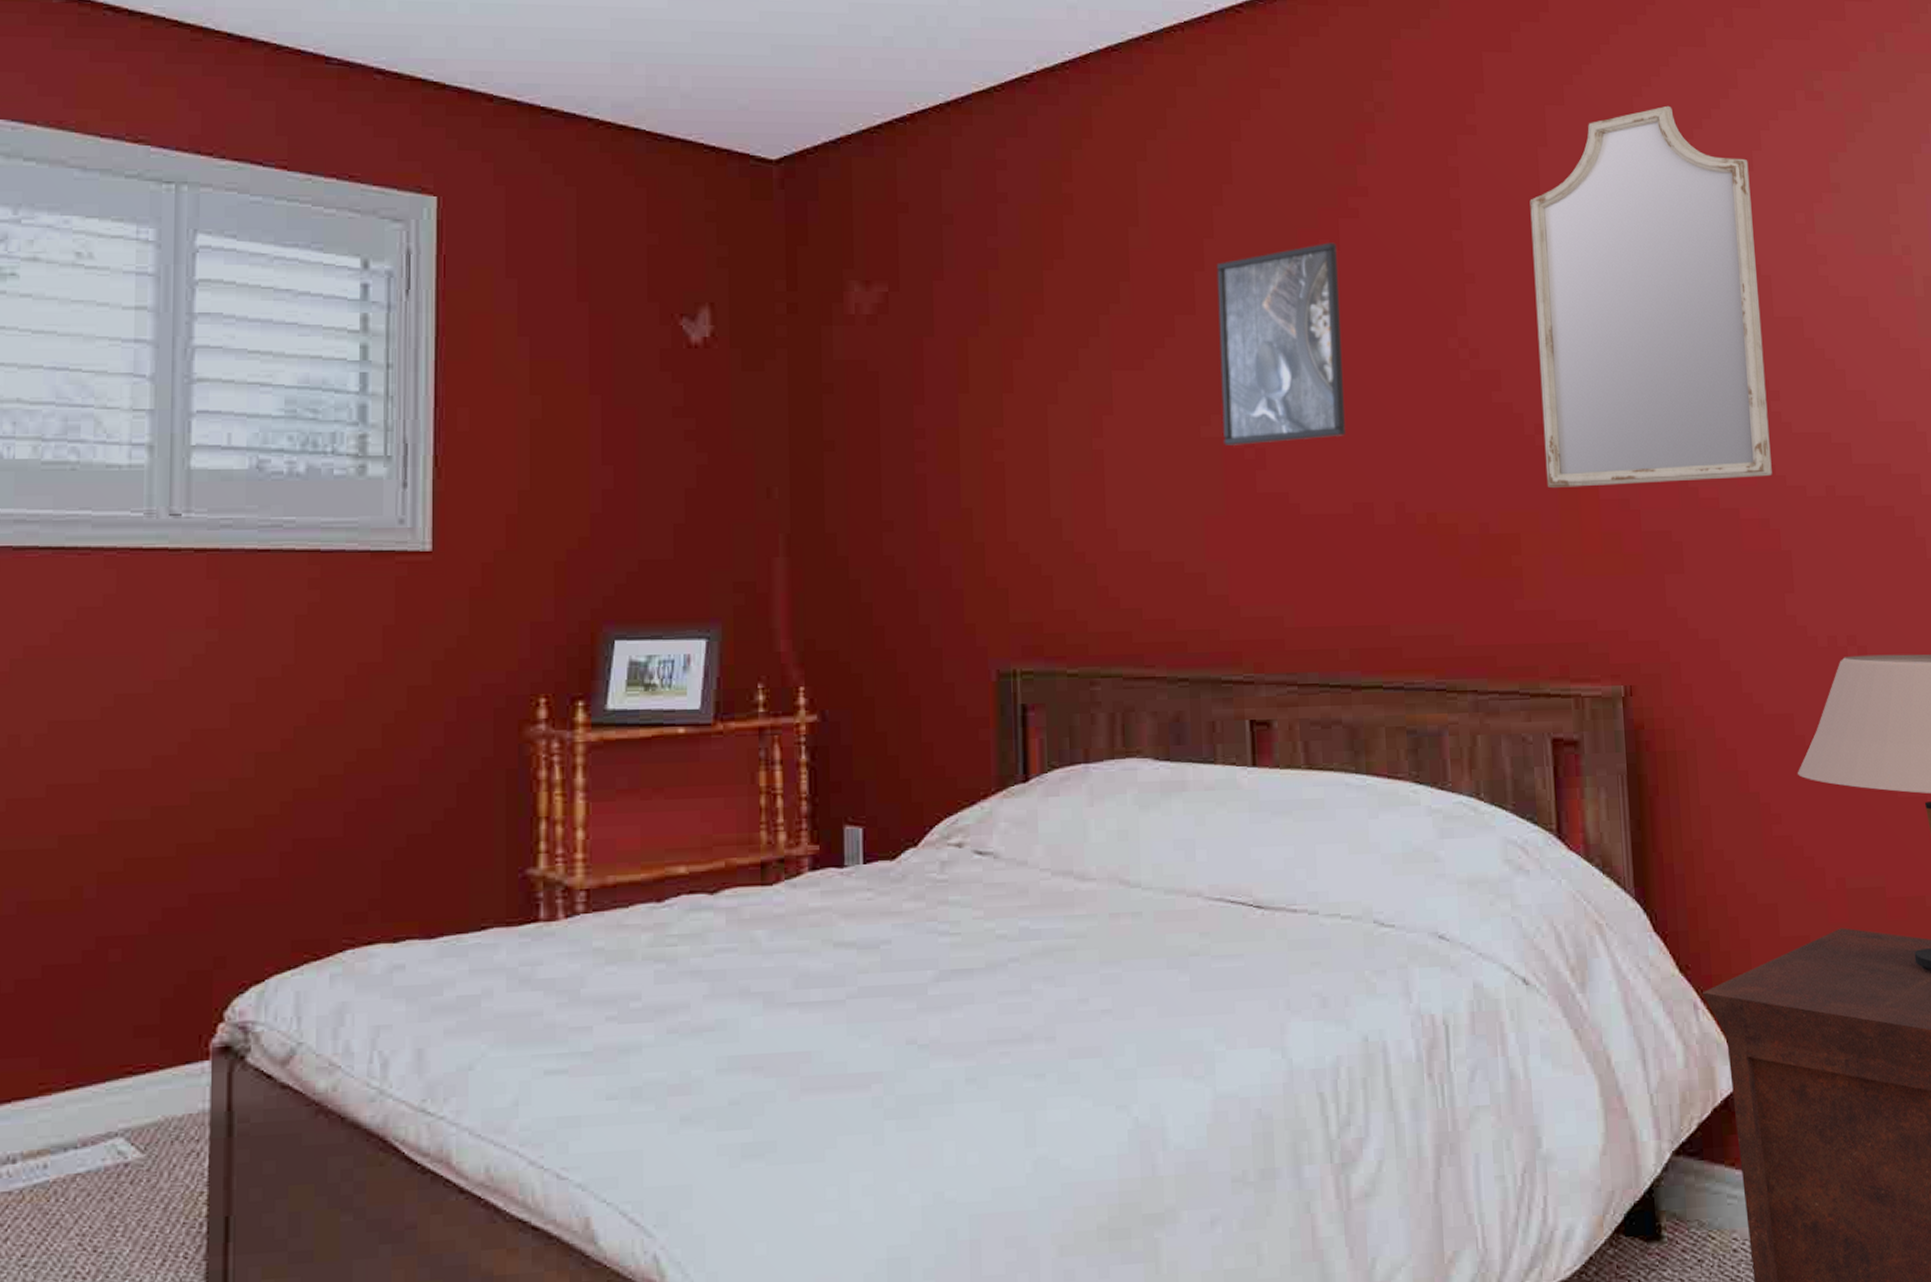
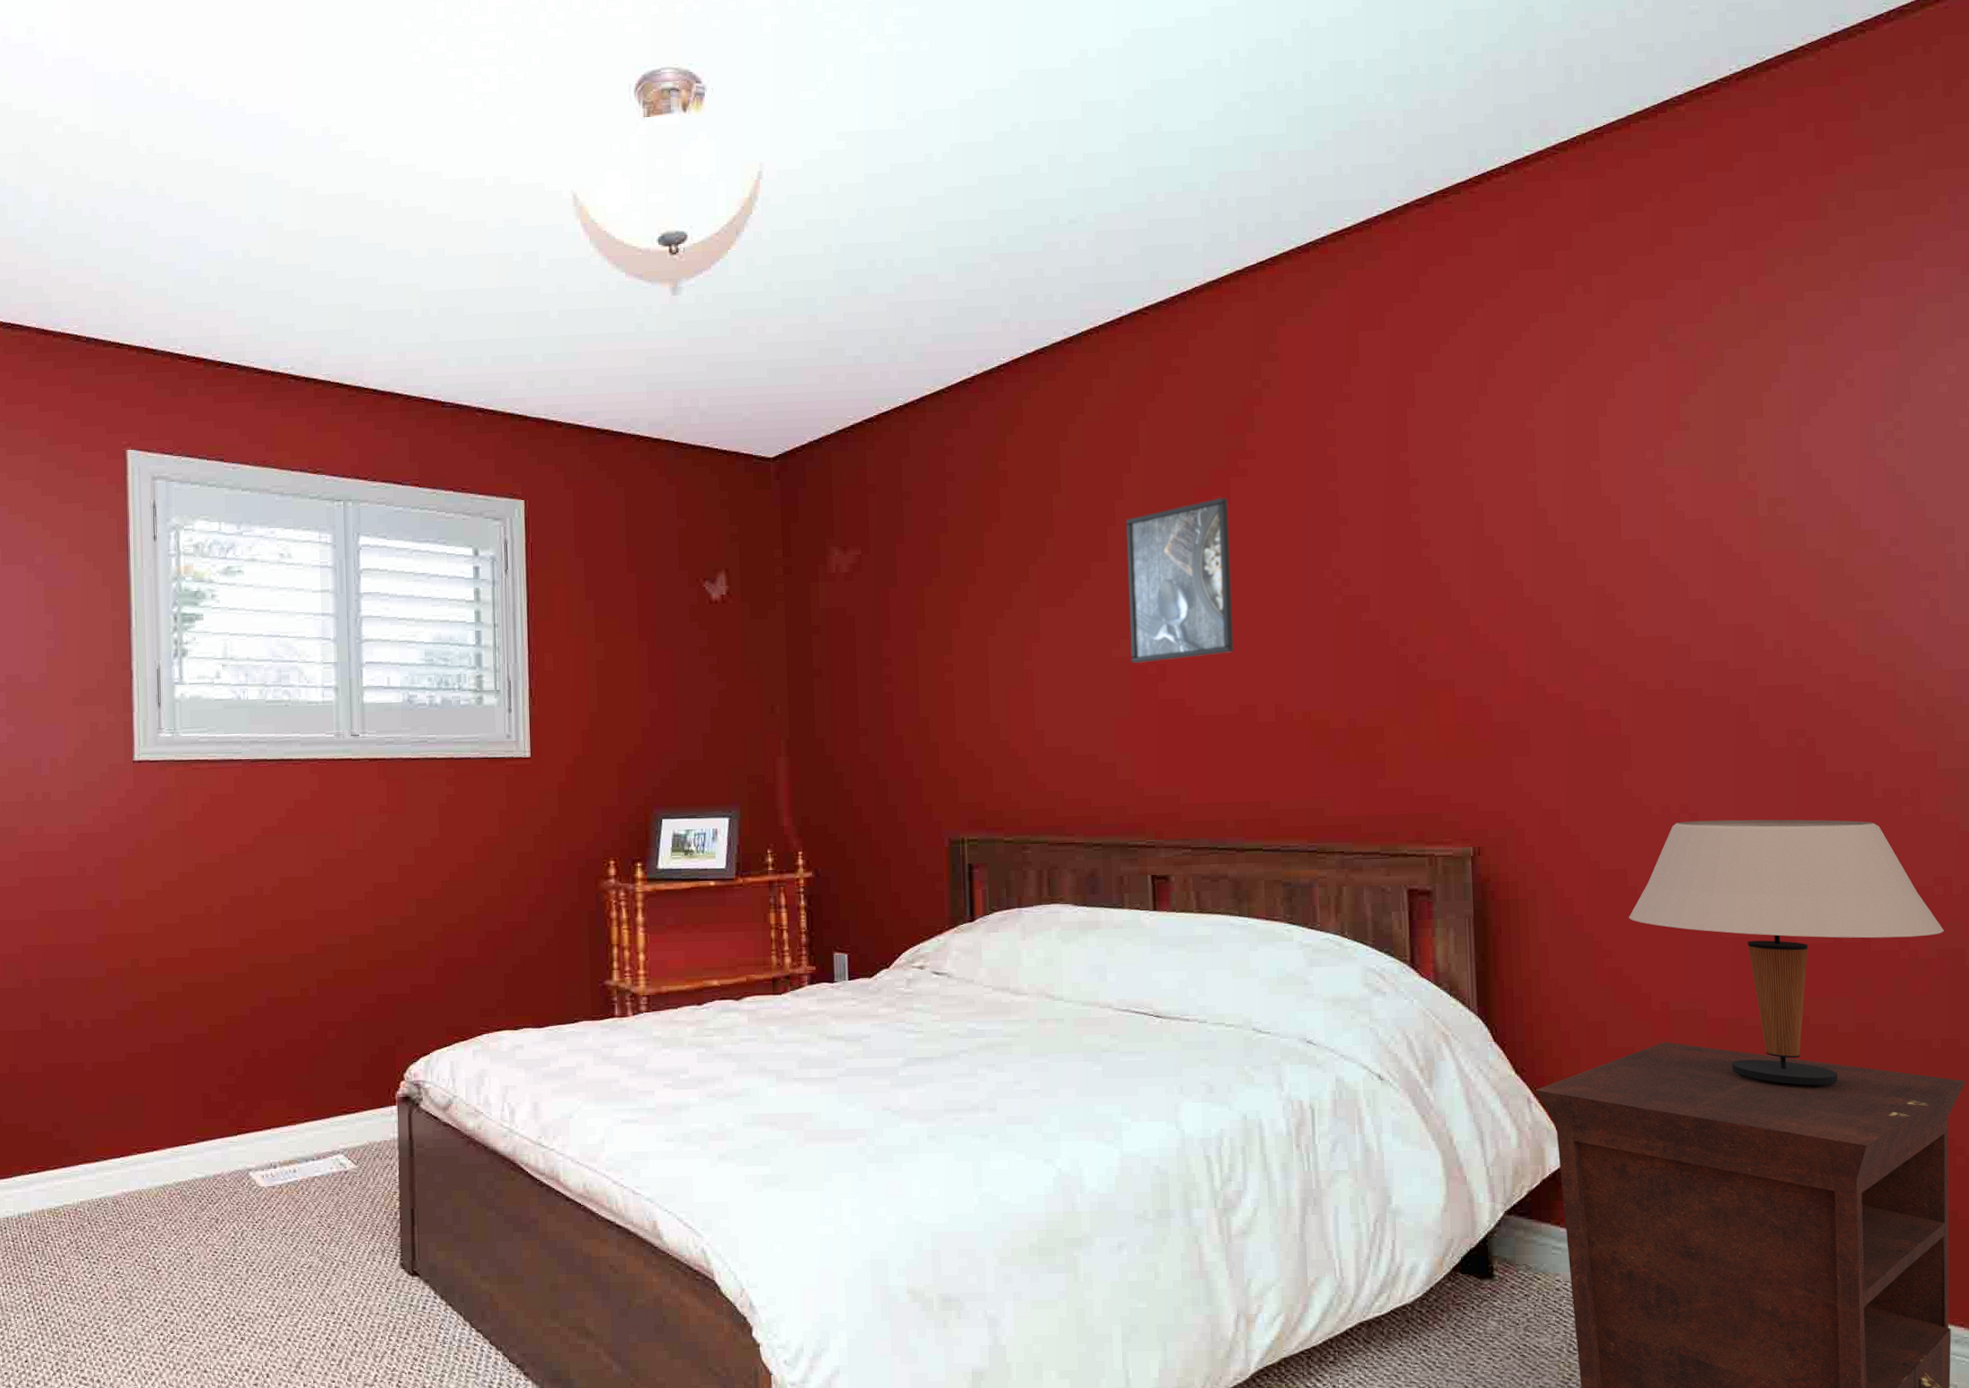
home mirror: present [1529,105,1772,488] -> none [1398,365,1615,689]

